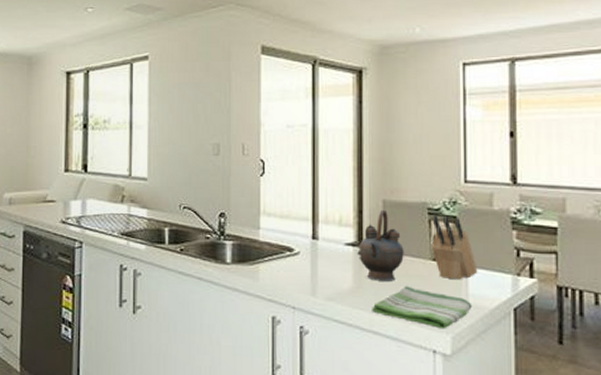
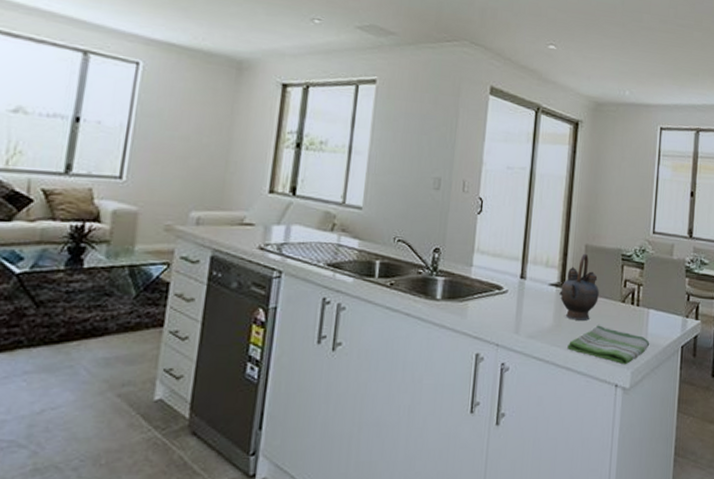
knife block: present [431,214,478,280] -> none [621,260,657,320]

